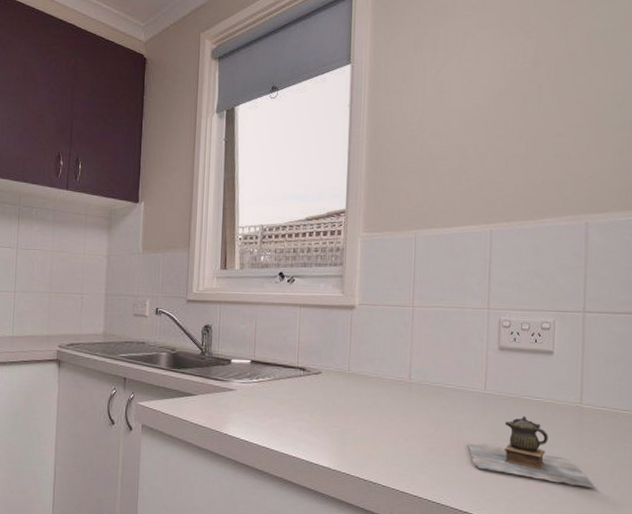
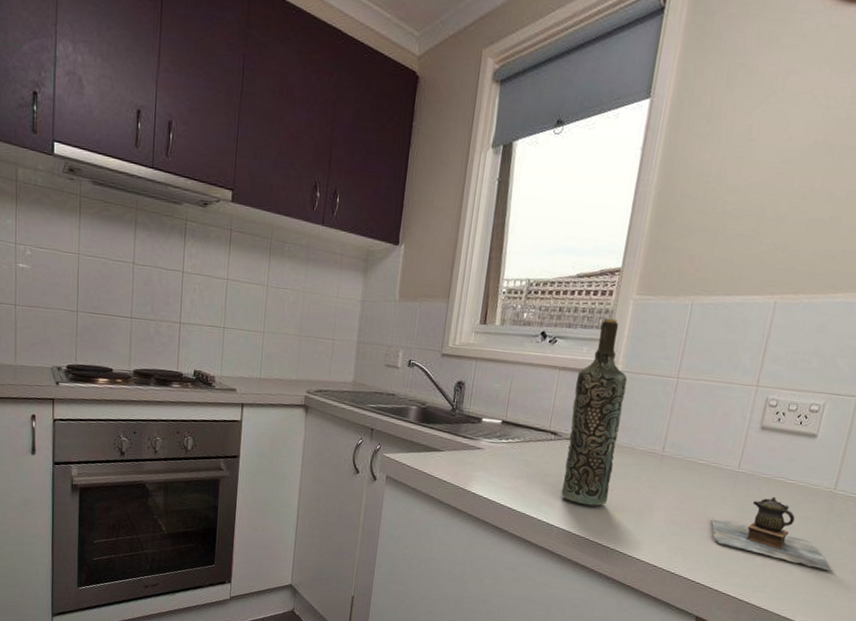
bottle: none [316,256,366,440] -> present [561,318,628,506]

